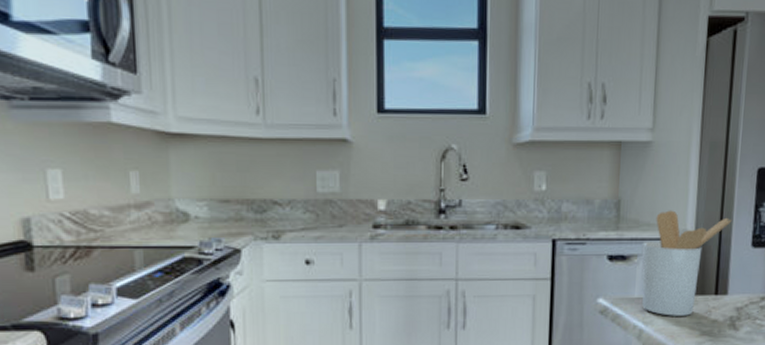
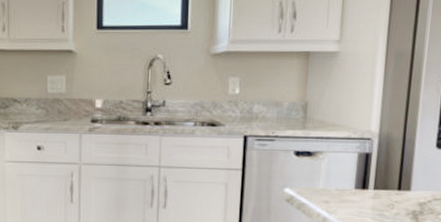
utensil holder: present [641,210,732,316] -> none [326,113,416,208]

